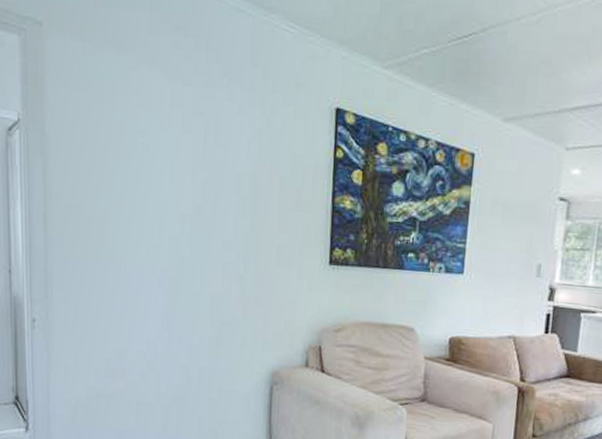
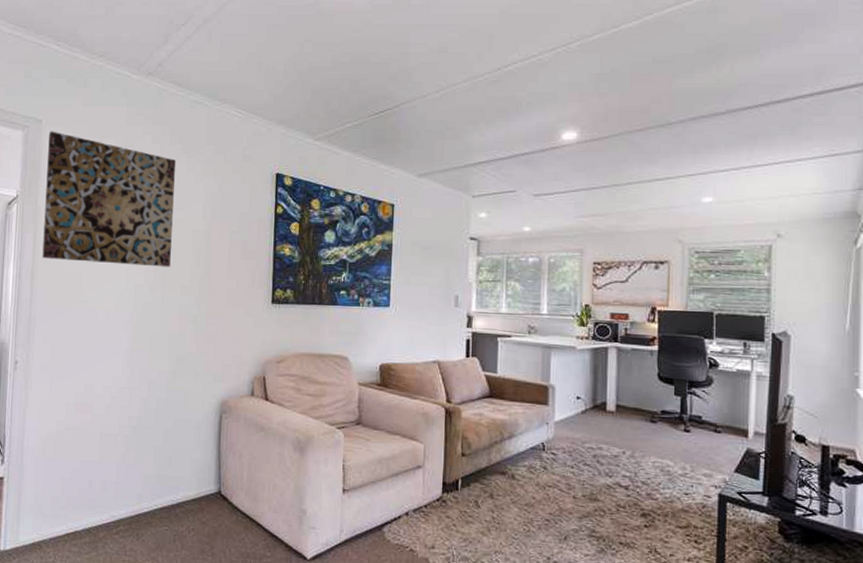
wall art: none [53,37,214,217] -> present [42,131,177,267]

